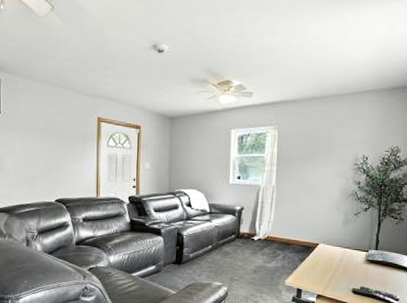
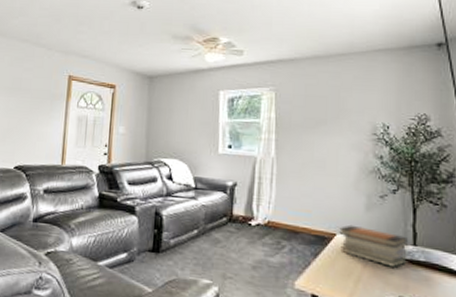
book stack: none [321,236,372,266] -> present [339,224,408,267]

